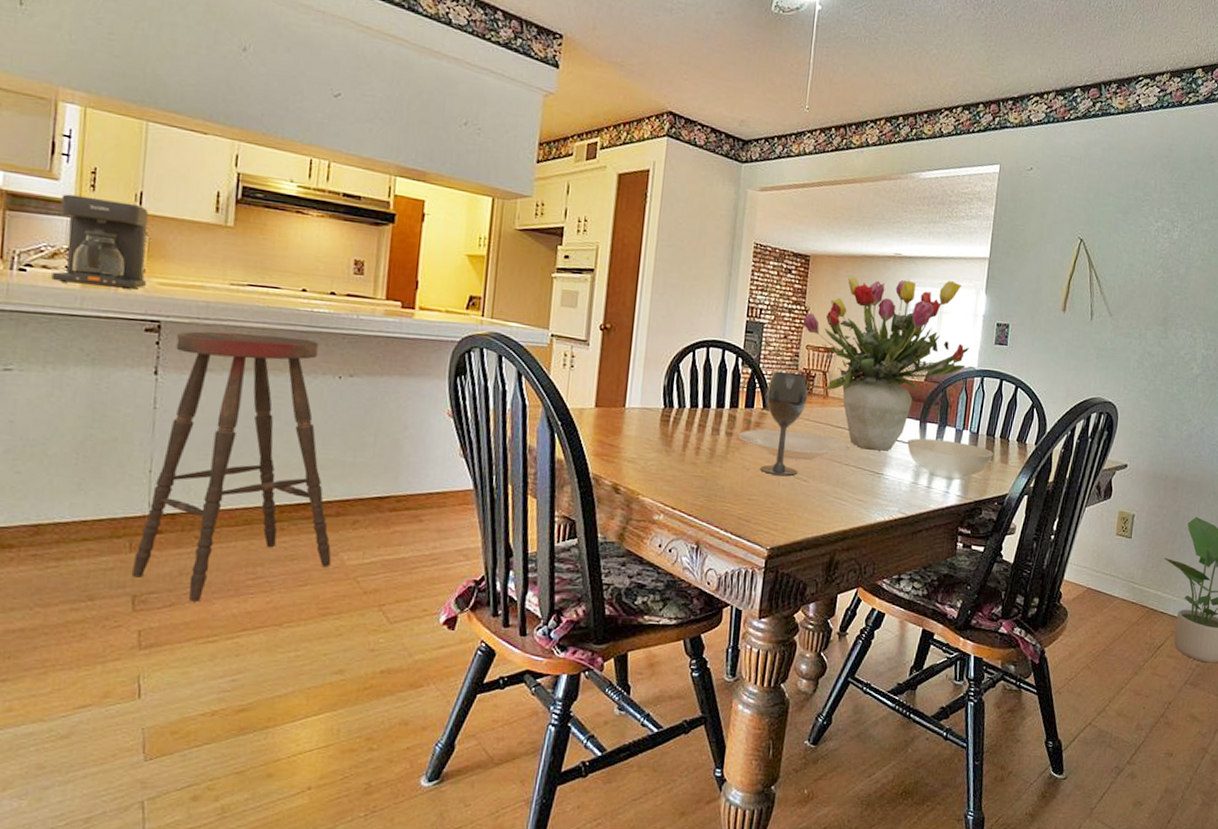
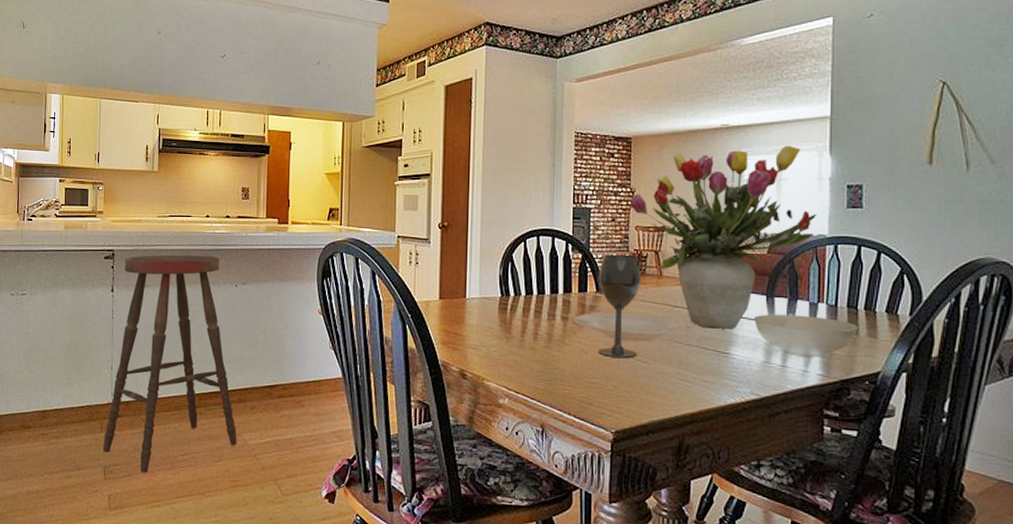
coffee maker: present [51,194,149,289] -> none [47,160,104,227]

